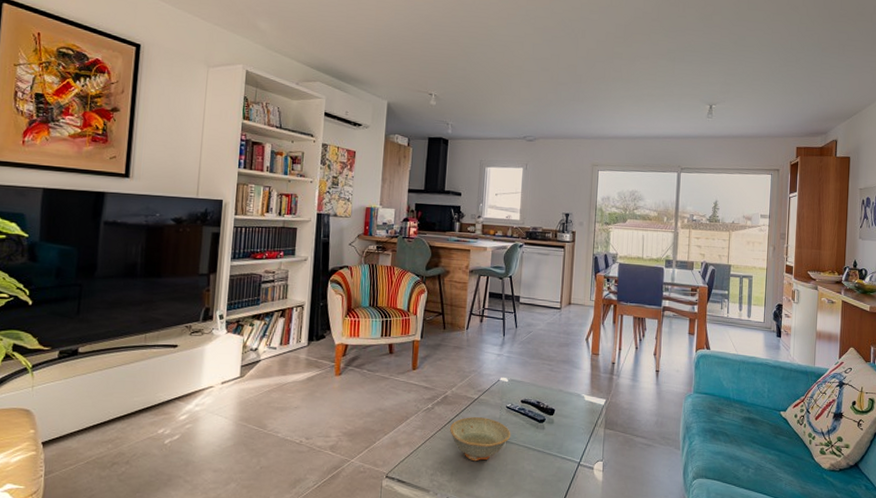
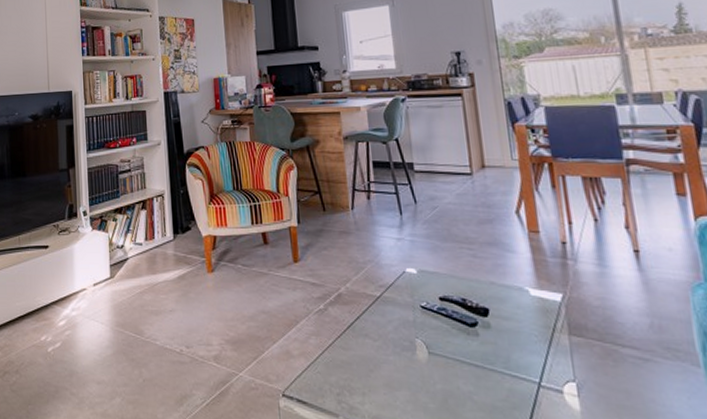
dish: present [450,417,511,462] -> none [351,320,434,379]

